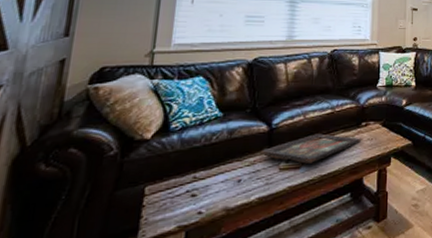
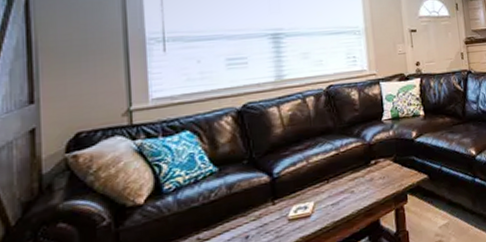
decorative tray: present [260,133,361,164] -> none [265,177,372,211]

